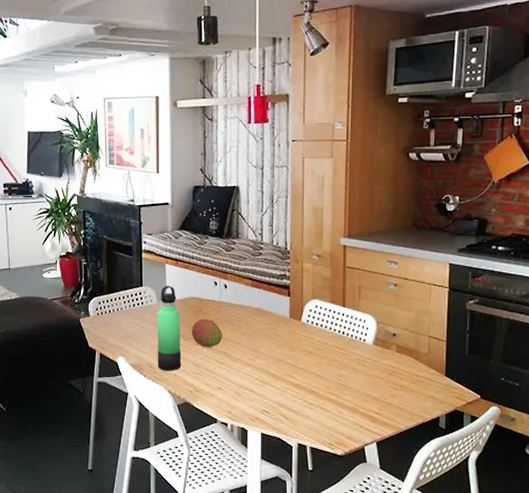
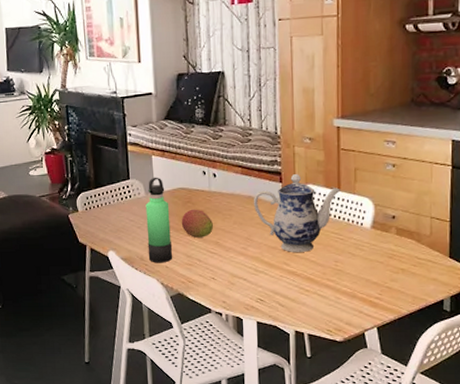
teapot: none [261,289,345,365] -> present [253,174,340,252]

